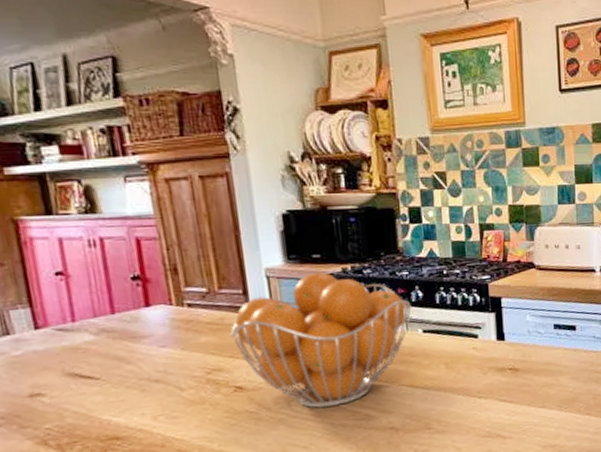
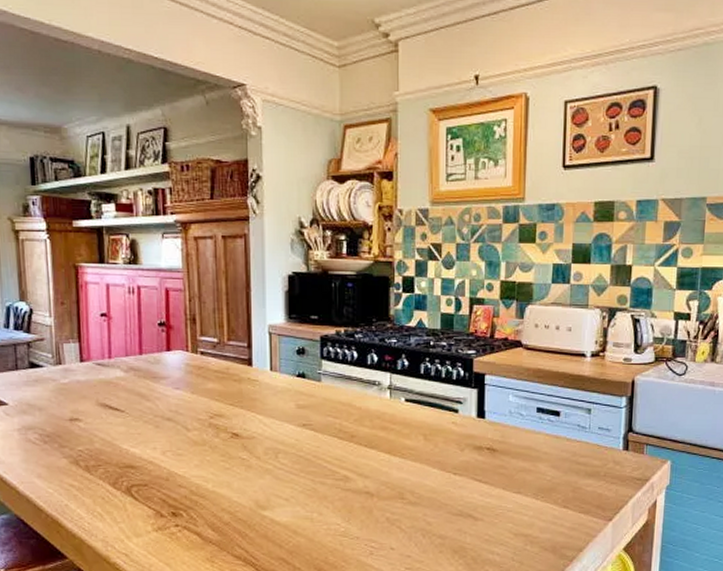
fruit basket: present [230,272,412,408] -> none [233,332,397,463]

